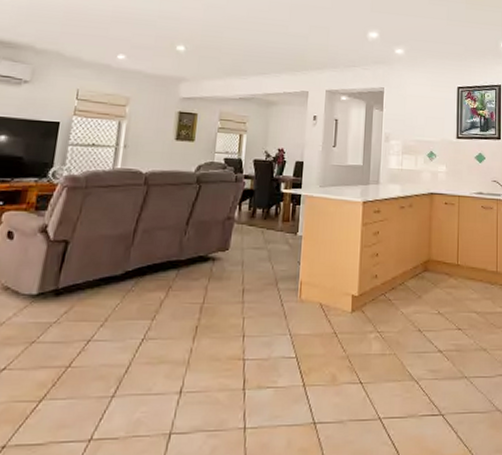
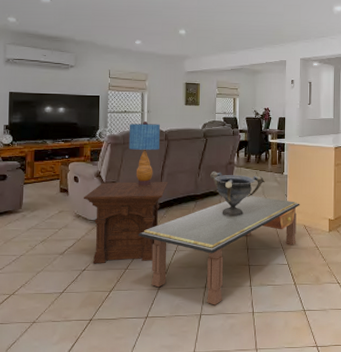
side table: none [18,240,143,360] -> present [84,182,168,264]
coffee table: none [91,261,316,419] -> present [138,195,300,305]
table lamp: none [92,158,140,247] -> present [128,120,161,186]
decorative bowl: none [201,229,274,291] -> present [210,172,266,217]

